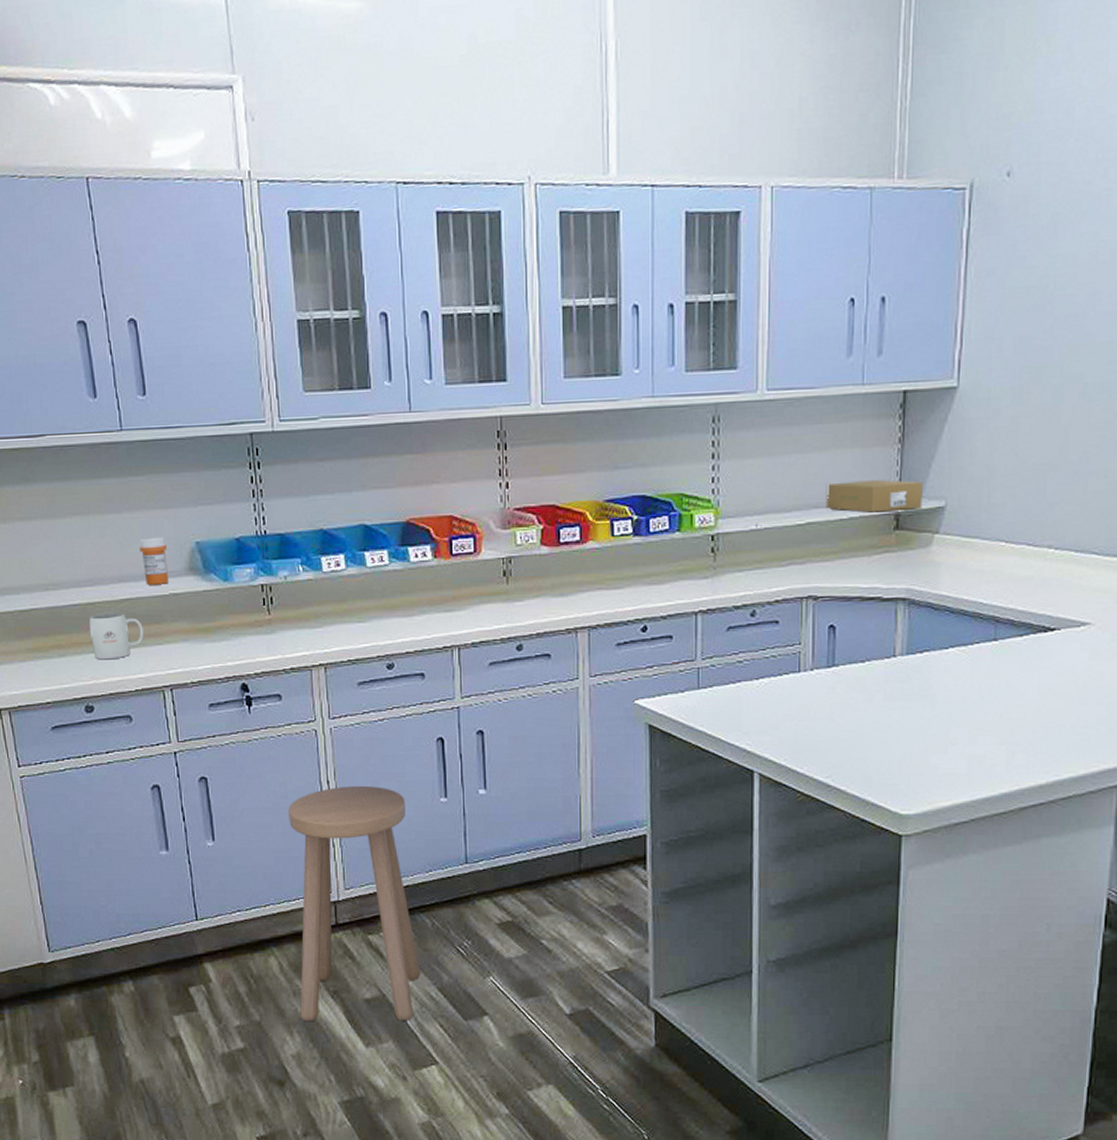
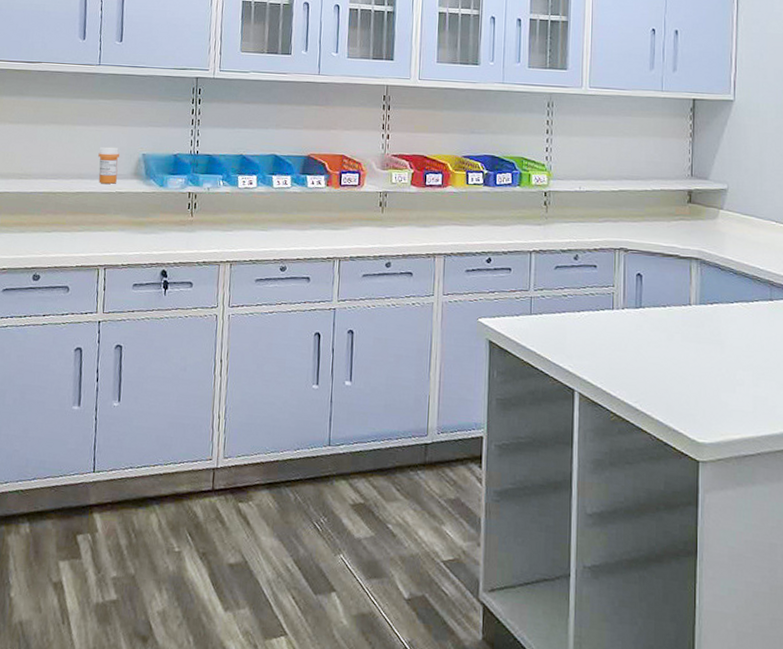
mug: present [89,612,145,660] -> none [47,201,92,239]
stool: present [288,785,420,1022] -> none [170,365,283,590]
box: present [825,480,923,513] -> none [634,162,709,189]

